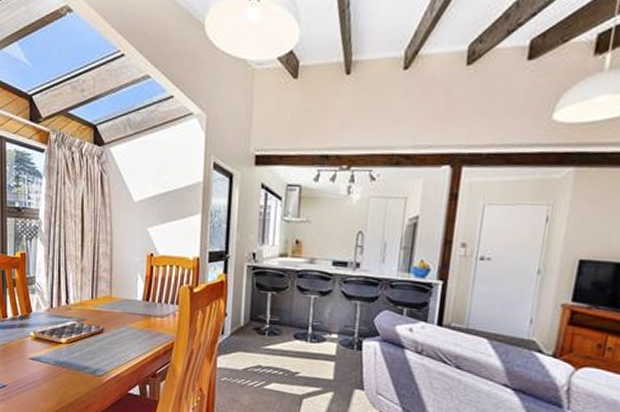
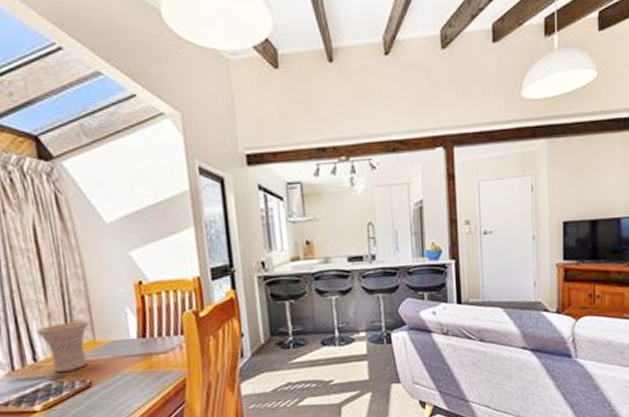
vase: none [72,277,109,317] -> present [36,320,89,373]

